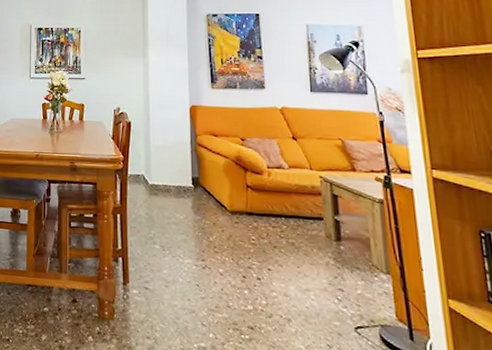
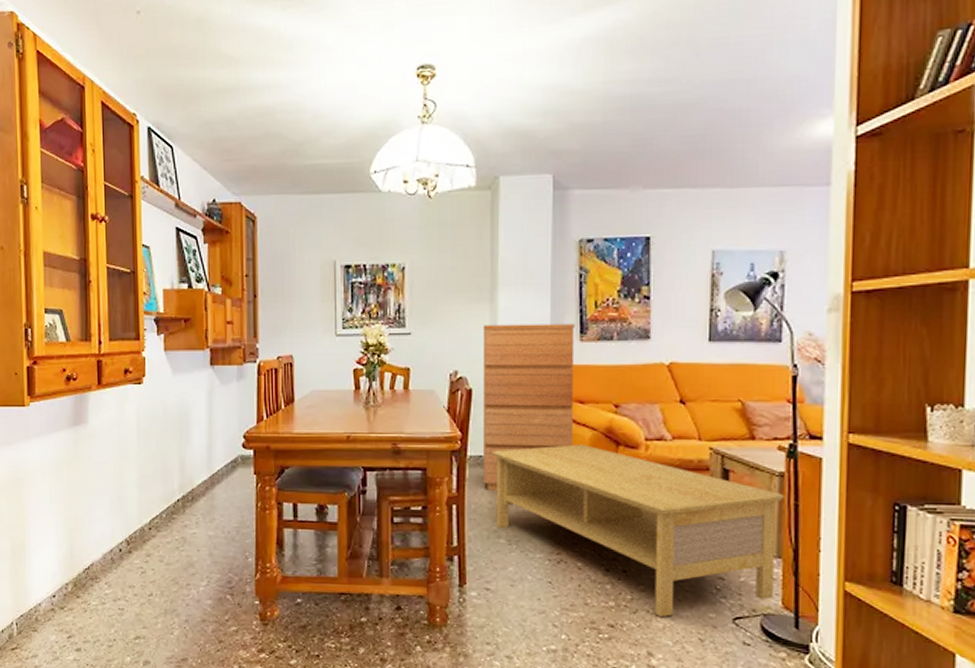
dresser: none [138,74,211,204] -> present [482,323,575,491]
coffee table: none [147,169,387,323] -> present [492,444,785,618]

